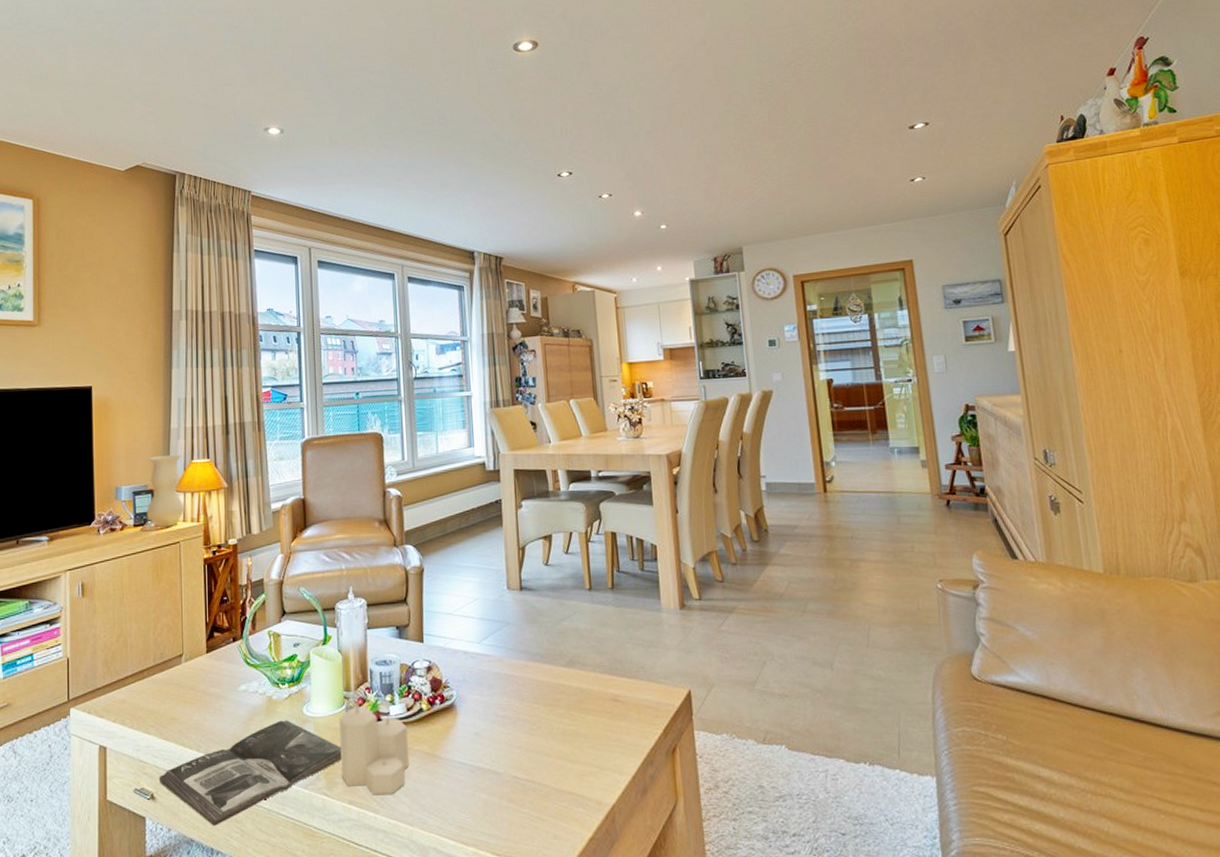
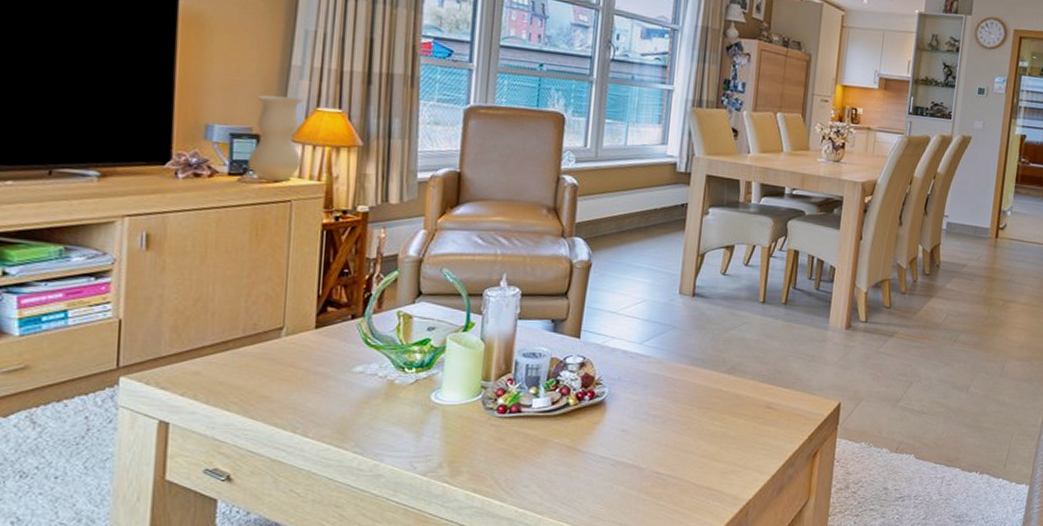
magazine: present [159,720,342,827] -> none [238,406,472,511]
candle: present [339,701,410,796] -> none [467,391,550,485]

